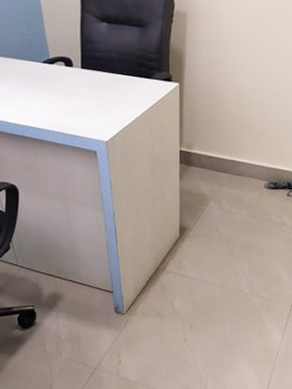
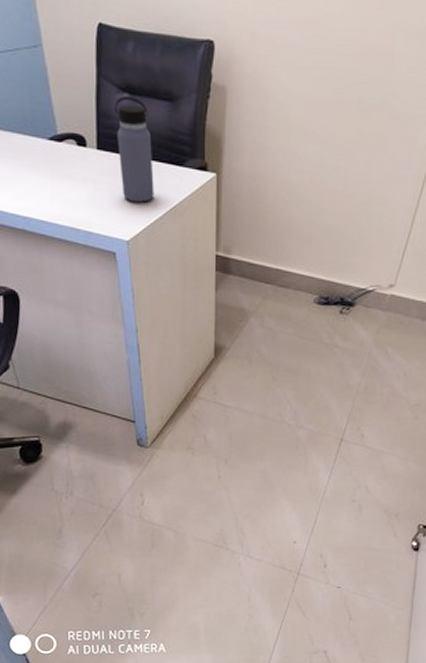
water bottle: none [95,25,128,110] -> present [115,96,155,202]

